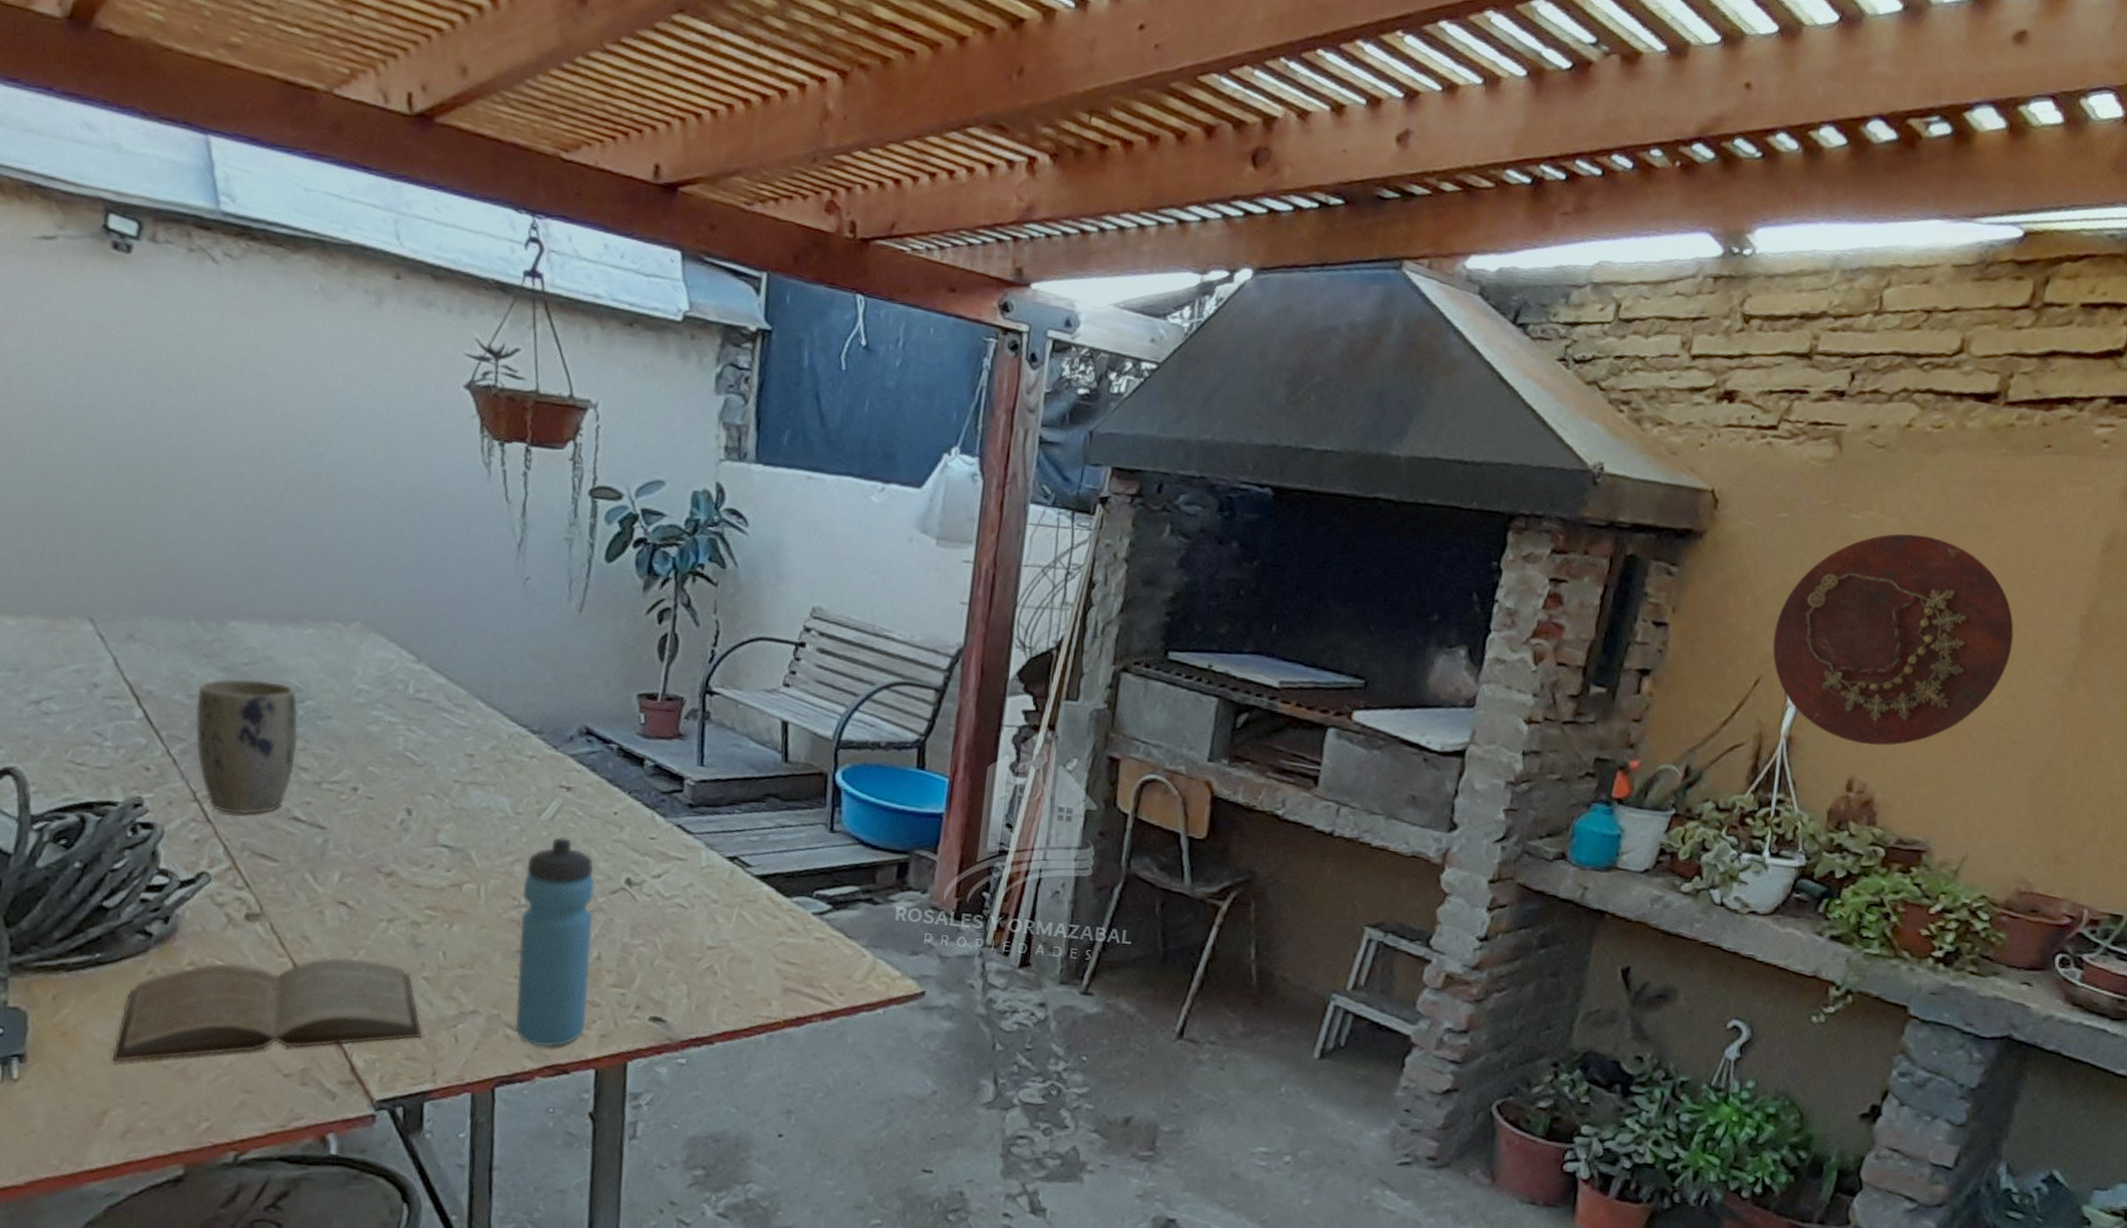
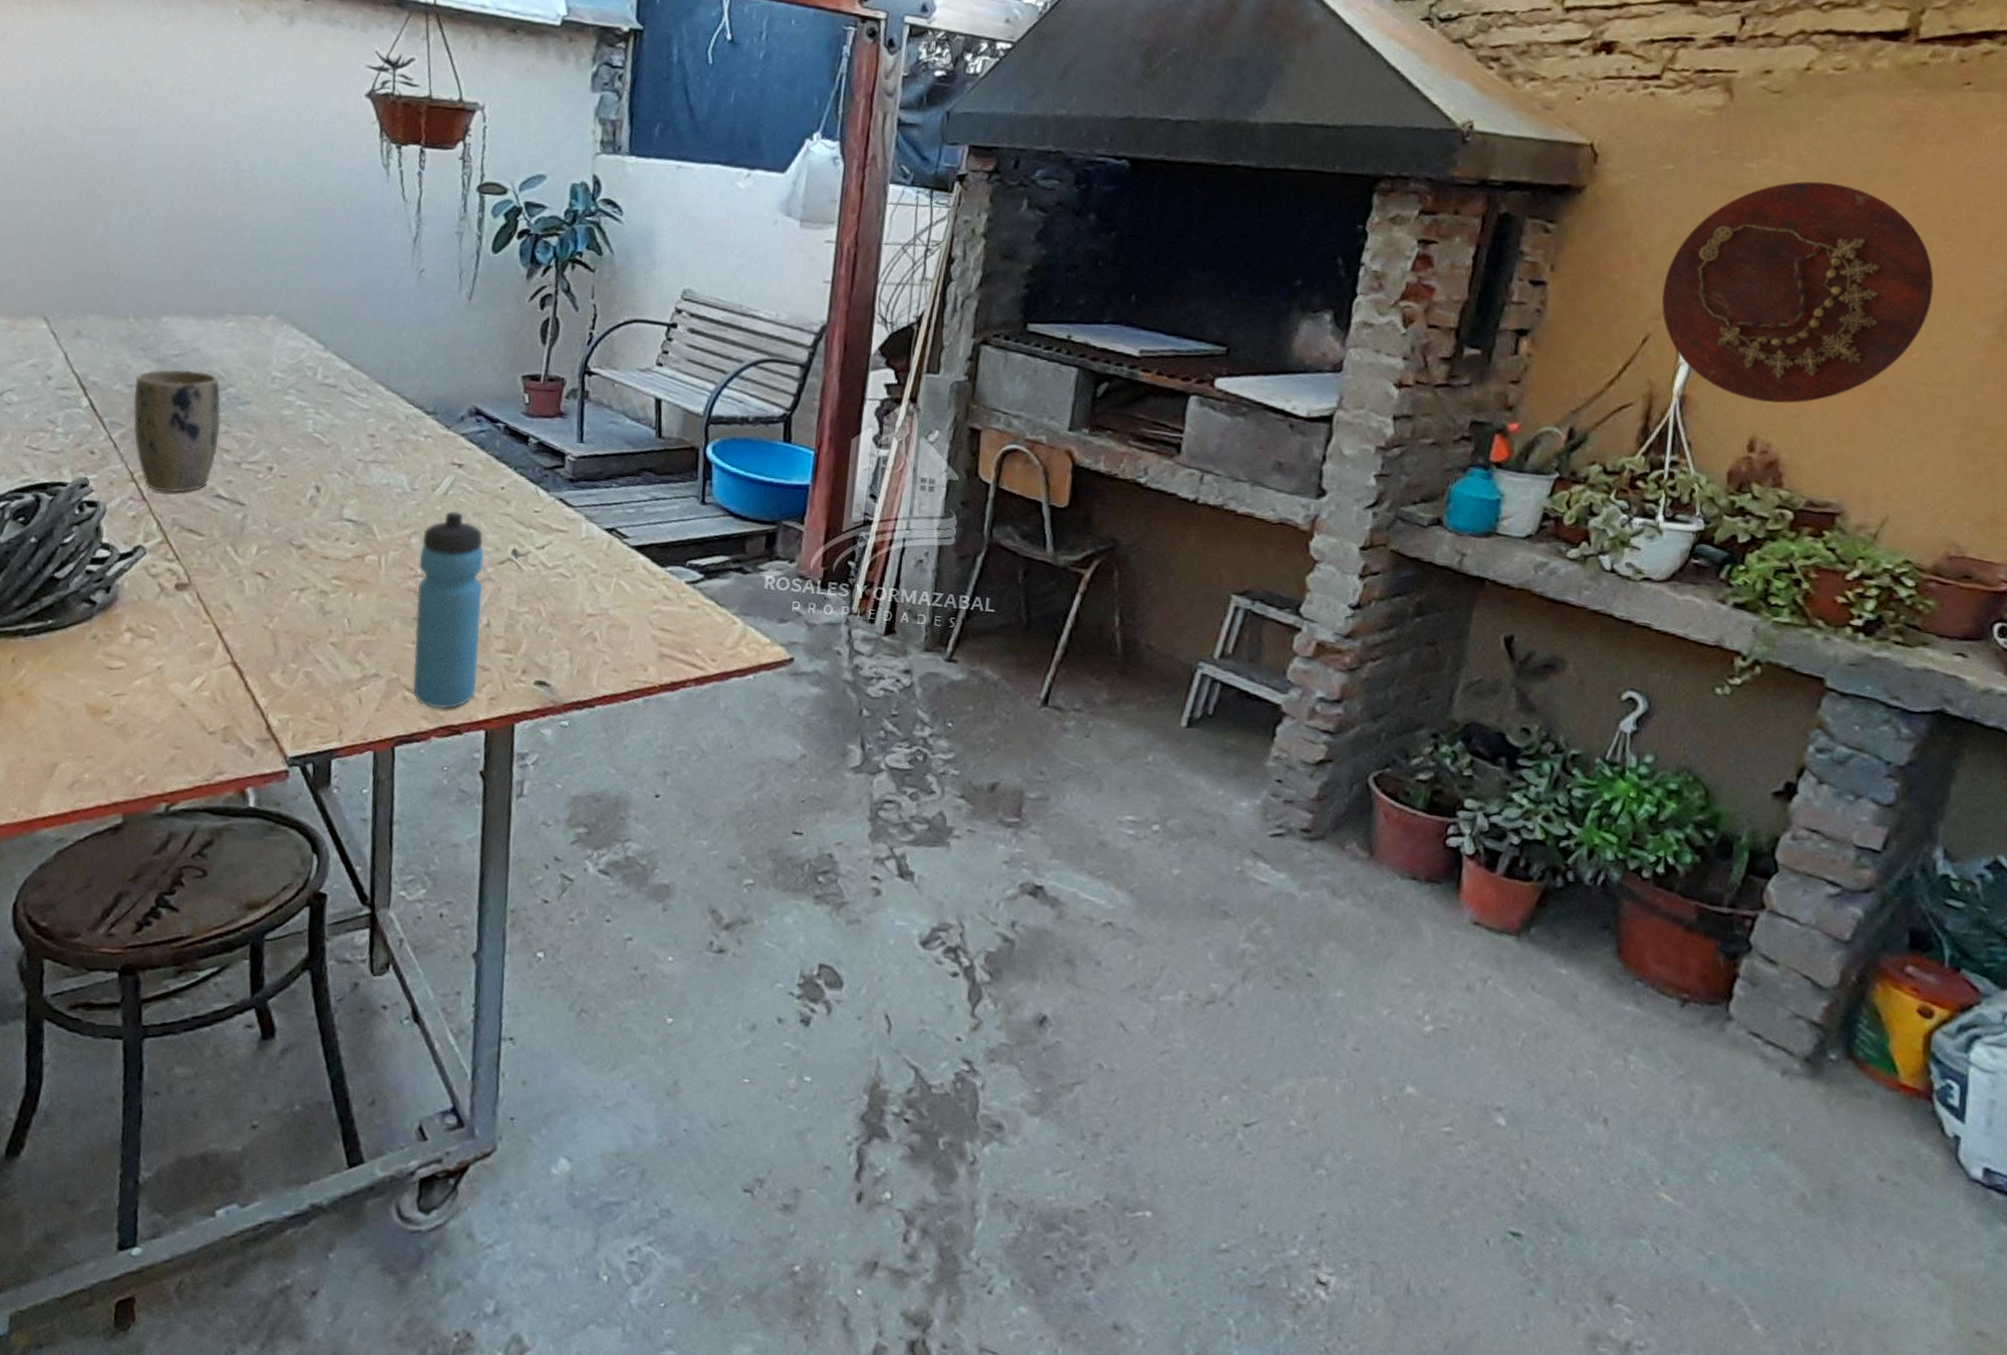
book: present [112,958,423,1063] -> none [61,624,330,720]

